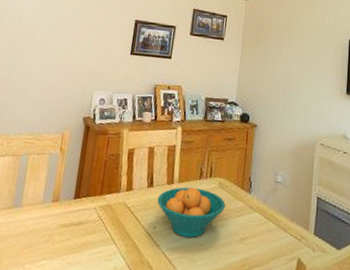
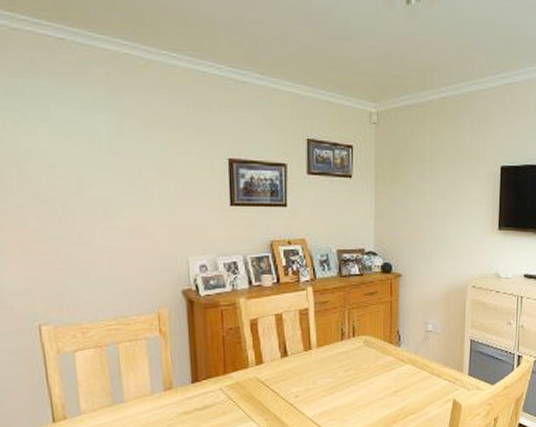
fruit bowl: present [157,187,225,238] -> none [294,349,373,400]

